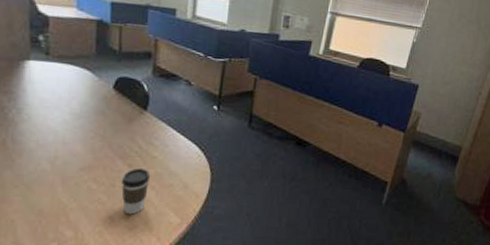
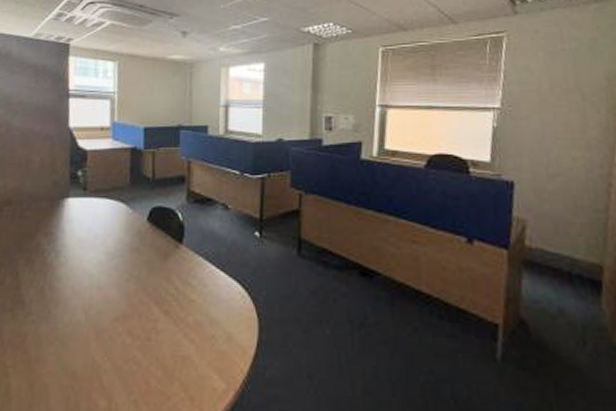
coffee cup: present [121,168,151,215] -> none [157,316,190,378]

